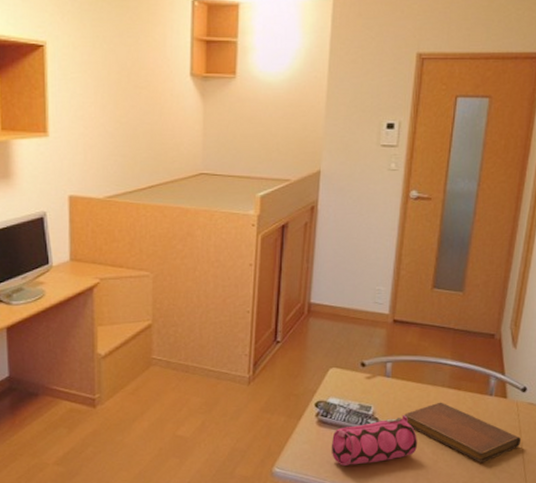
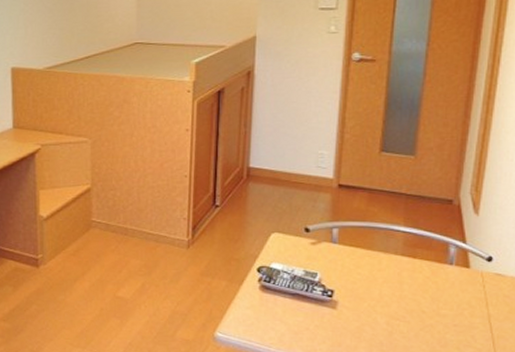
pencil case: present [331,414,418,466] -> none [275,282,370,333]
notebook: present [404,402,522,462] -> none [354,270,489,336]

